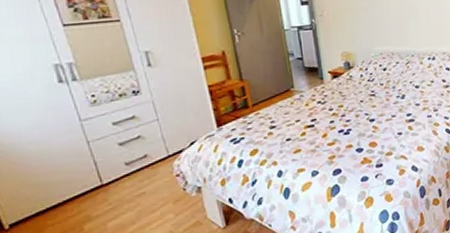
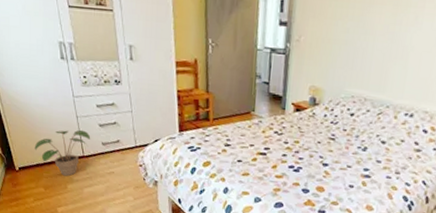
potted plant: none [30,155,110,217] -> present [34,129,91,177]

